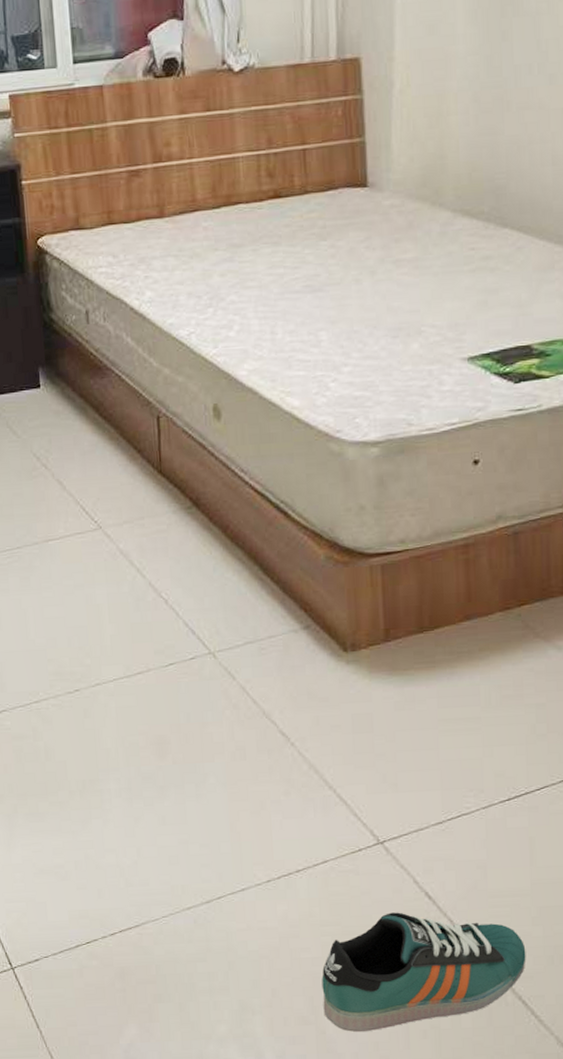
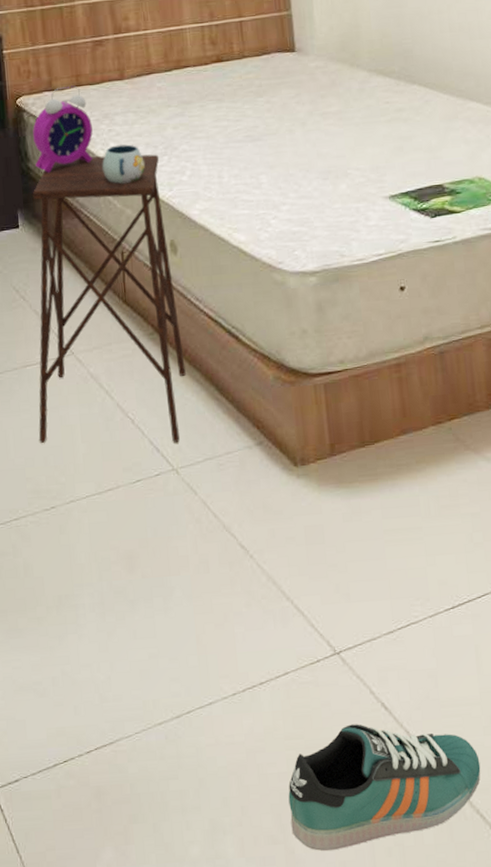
side table: none [55,305,227,626] -> present [32,154,186,444]
alarm clock: none [56,224,126,325] -> present [33,85,93,173]
mug: none [137,293,186,339] -> present [102,144,145,184]

